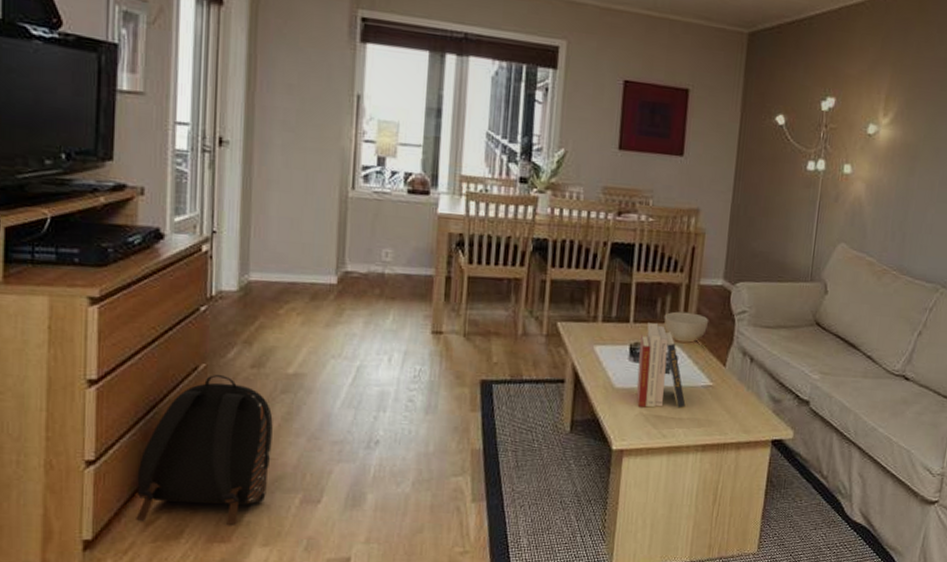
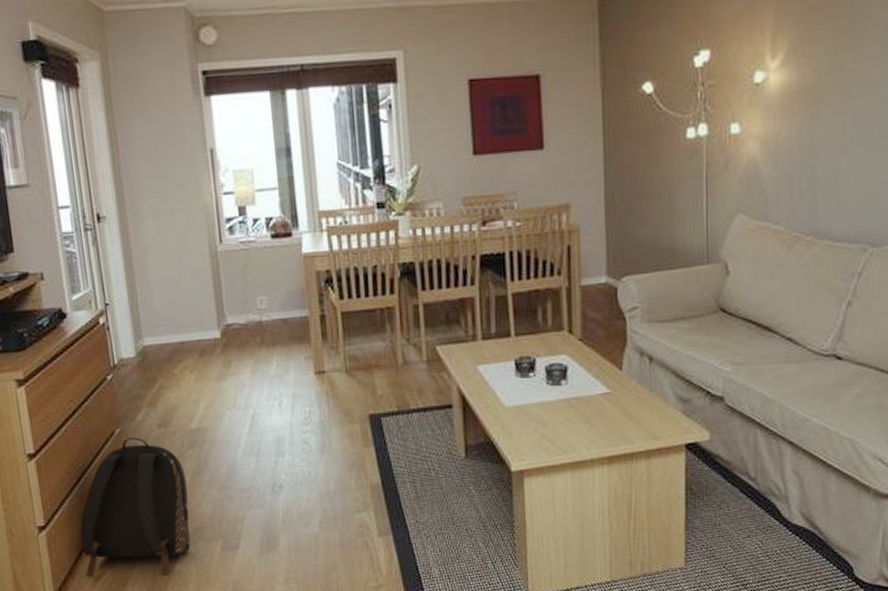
books: present [636,321,686,409] -> none [525,332,583,424]
bowl: present [664,311,709,344] -> none [547,317,597,351]

